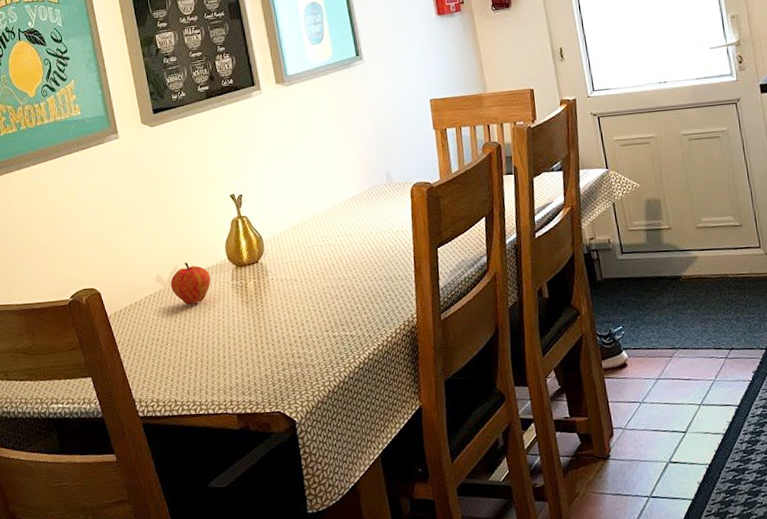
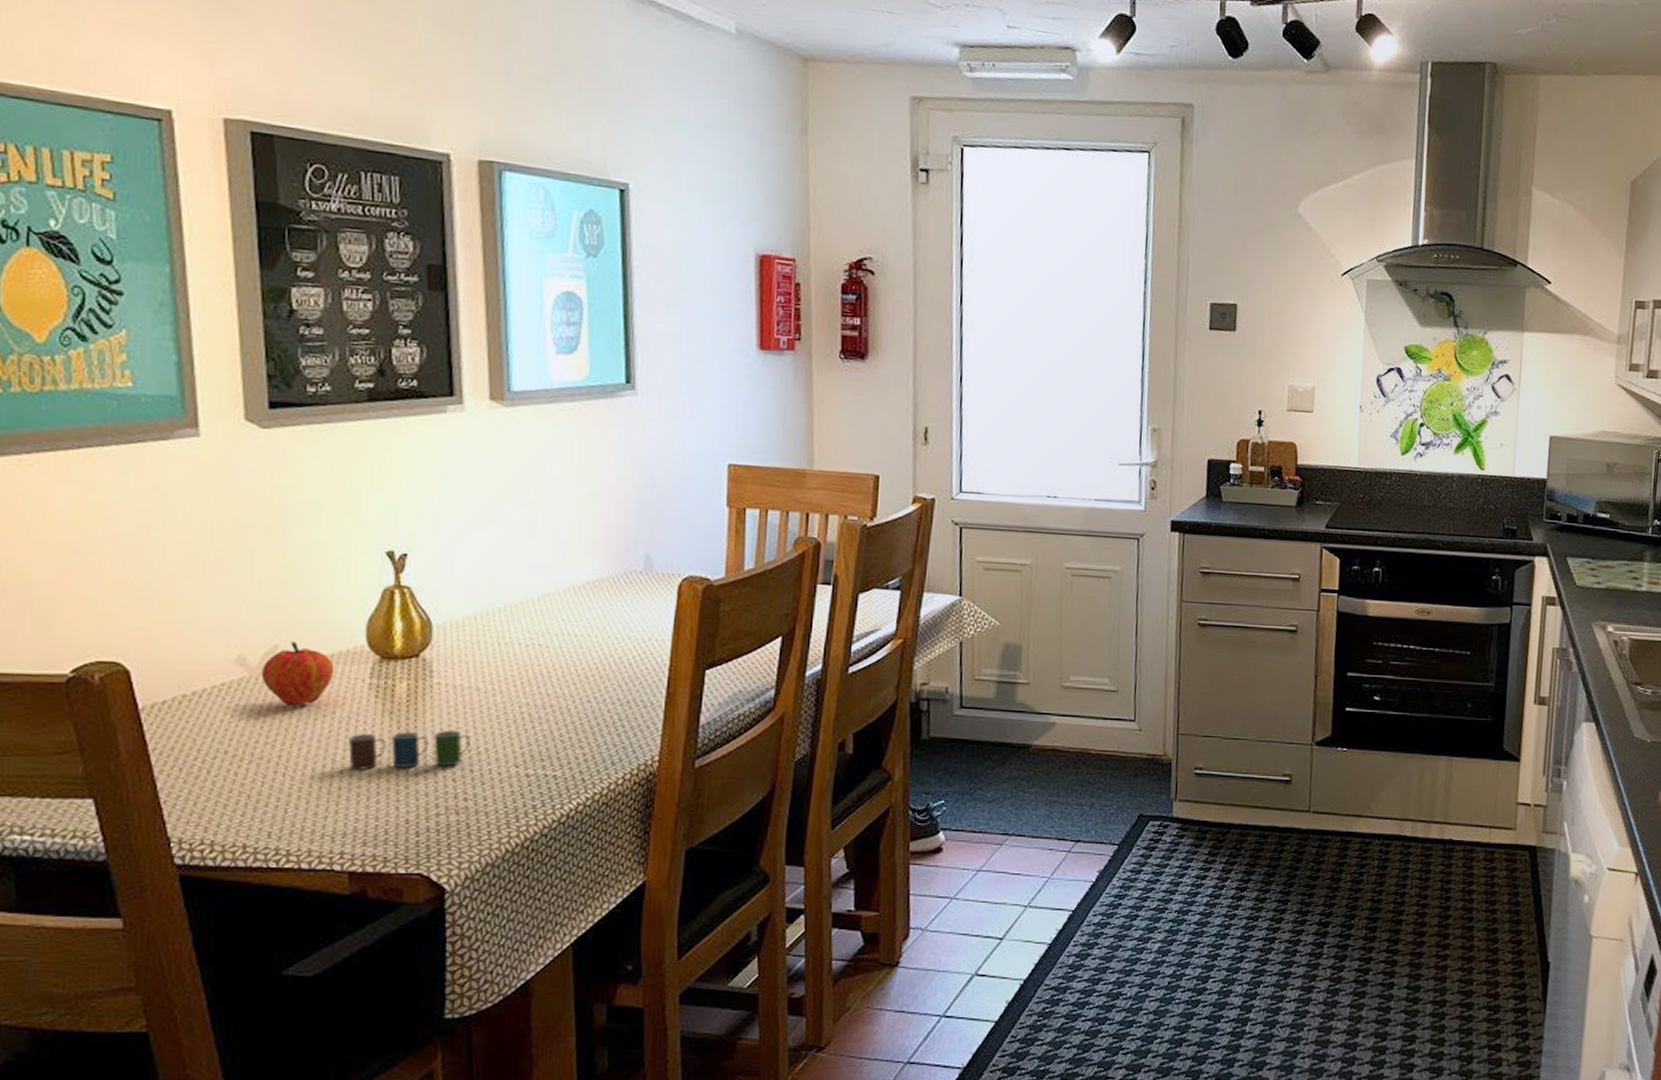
cup: none [225,310,297,344] -> present [348,730,470,770]

